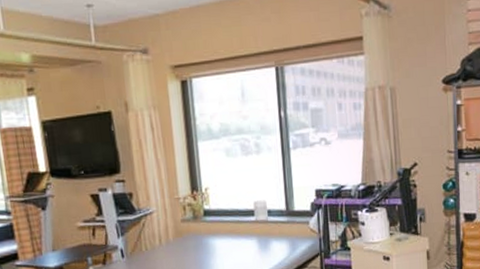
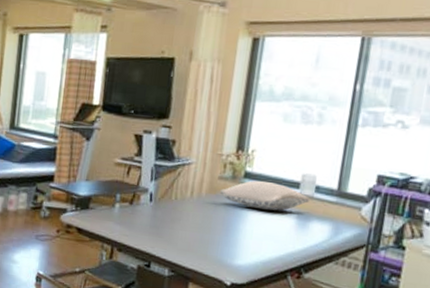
pillow: none [185,215,265,243] -> present [220,180,310,211]

